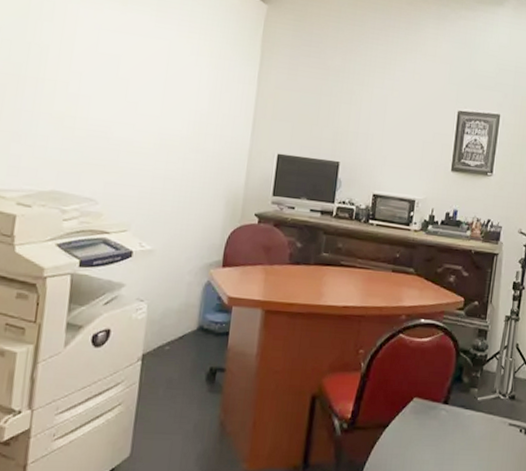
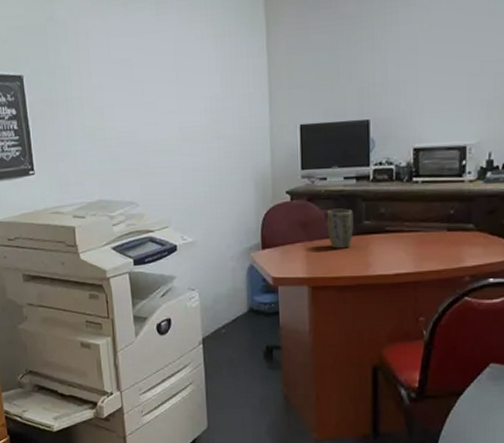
plant pot: none [287,237,314,277] -> present [326,208,354,249]

